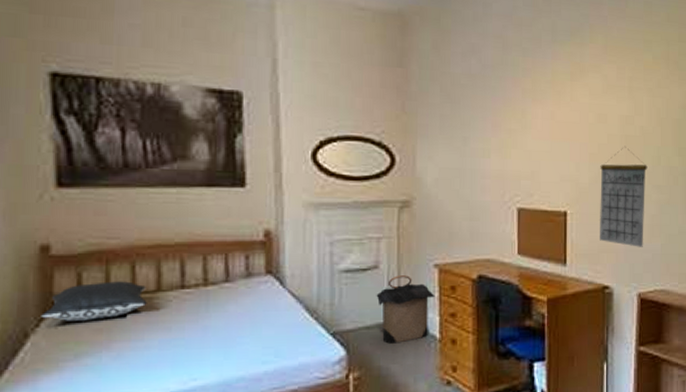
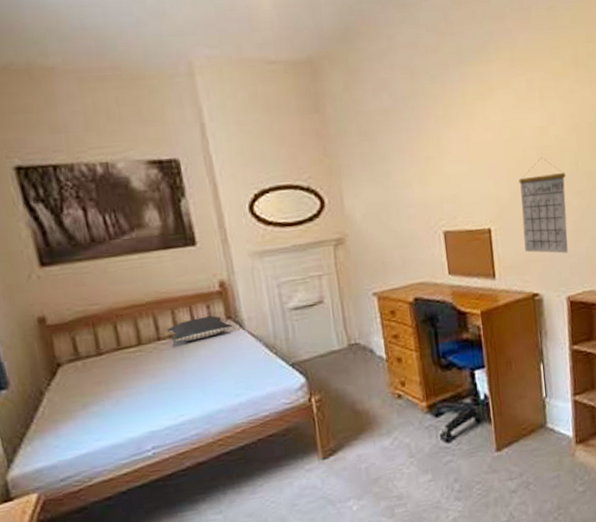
pillow: present [41,281,148,321] -> none [50,339,133,379]
pillow: none [193,268,271,294] -> present [166,316,232,342]
laundry hamper: present [376,275,435,344] -> none [324,306,378,368]

